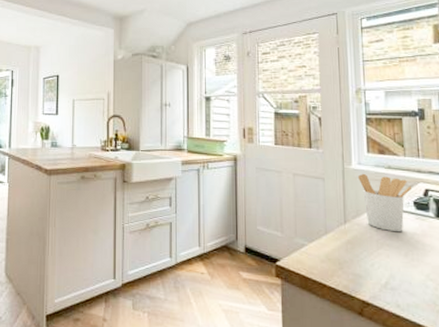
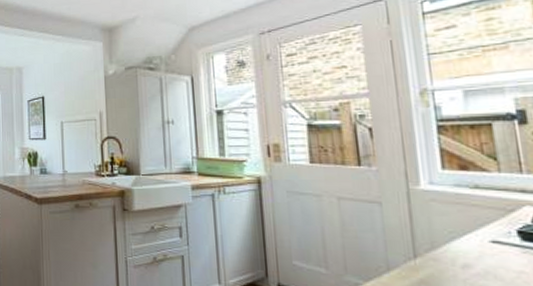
utensil holder: present [358,173,411,232] -> none [431,195,513,270]

